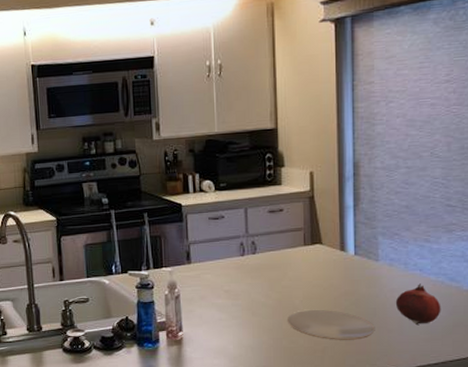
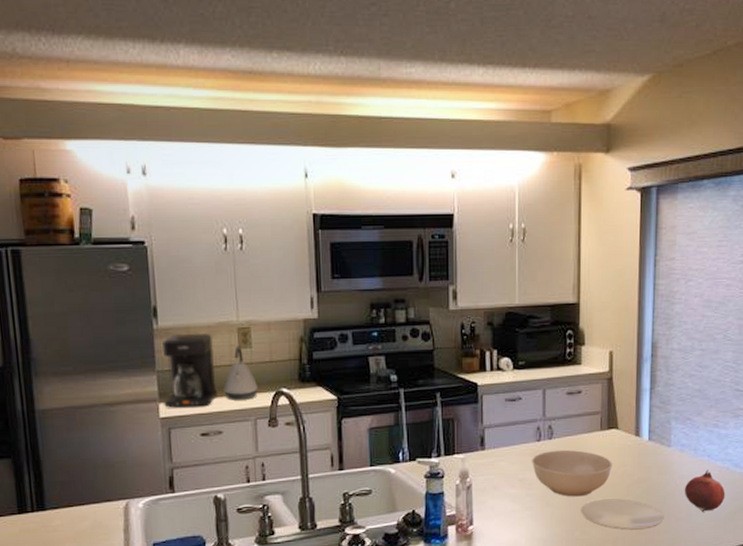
bowl: none [237,264,318,308] -> present [532,450,612,497]

